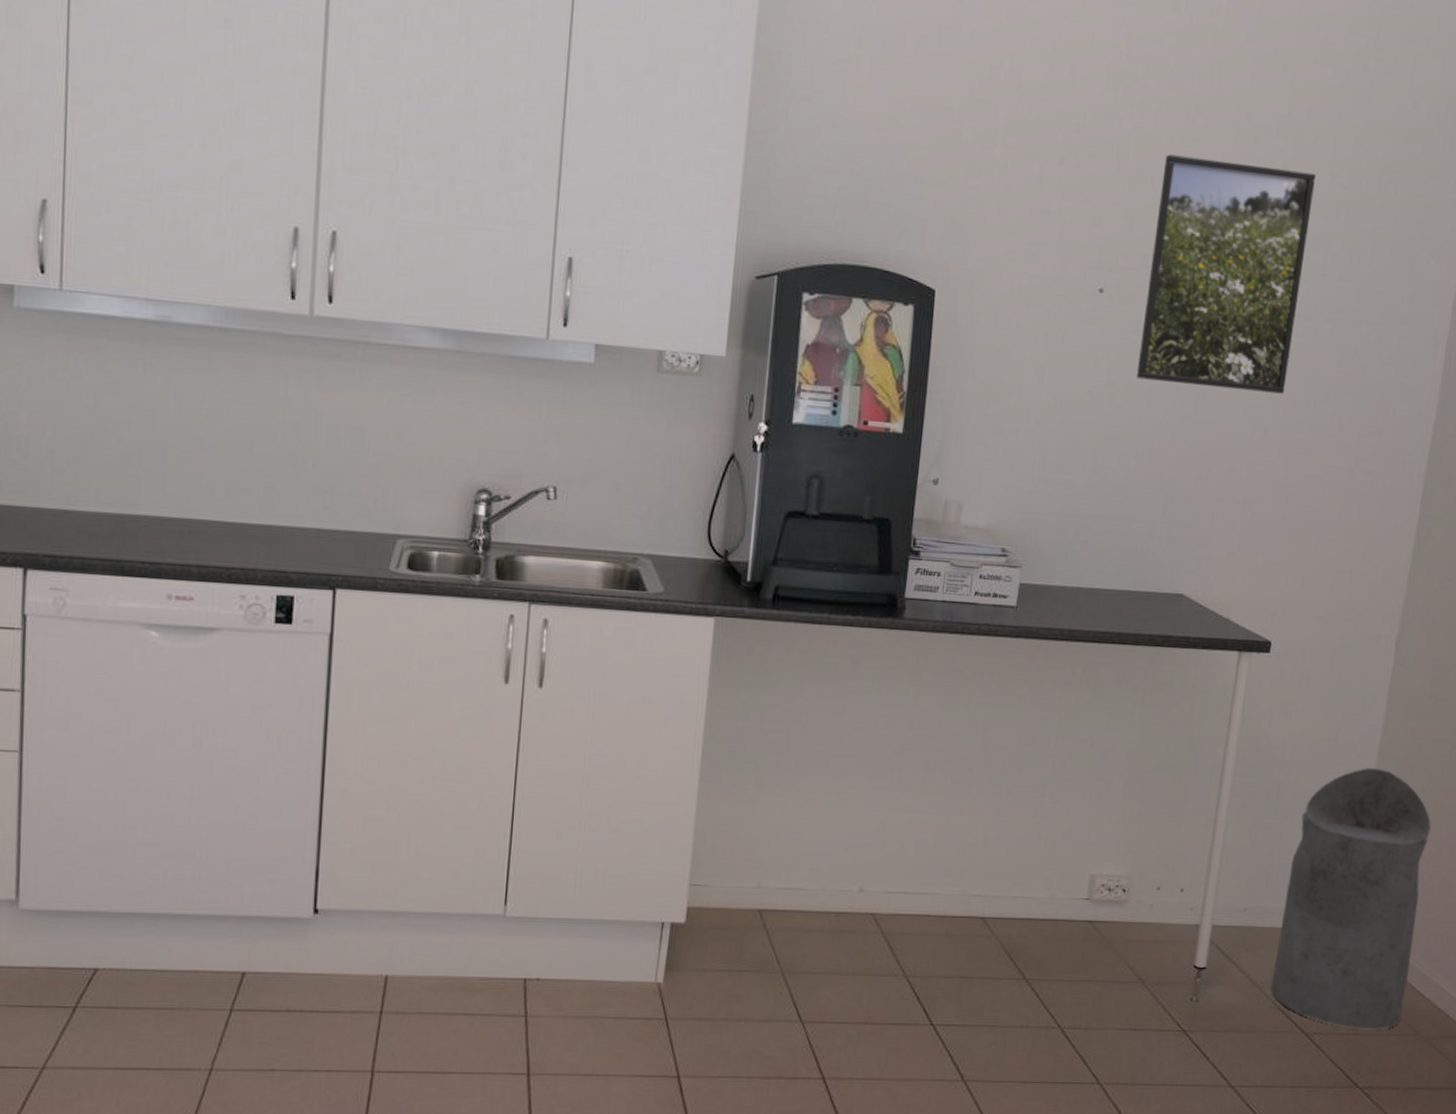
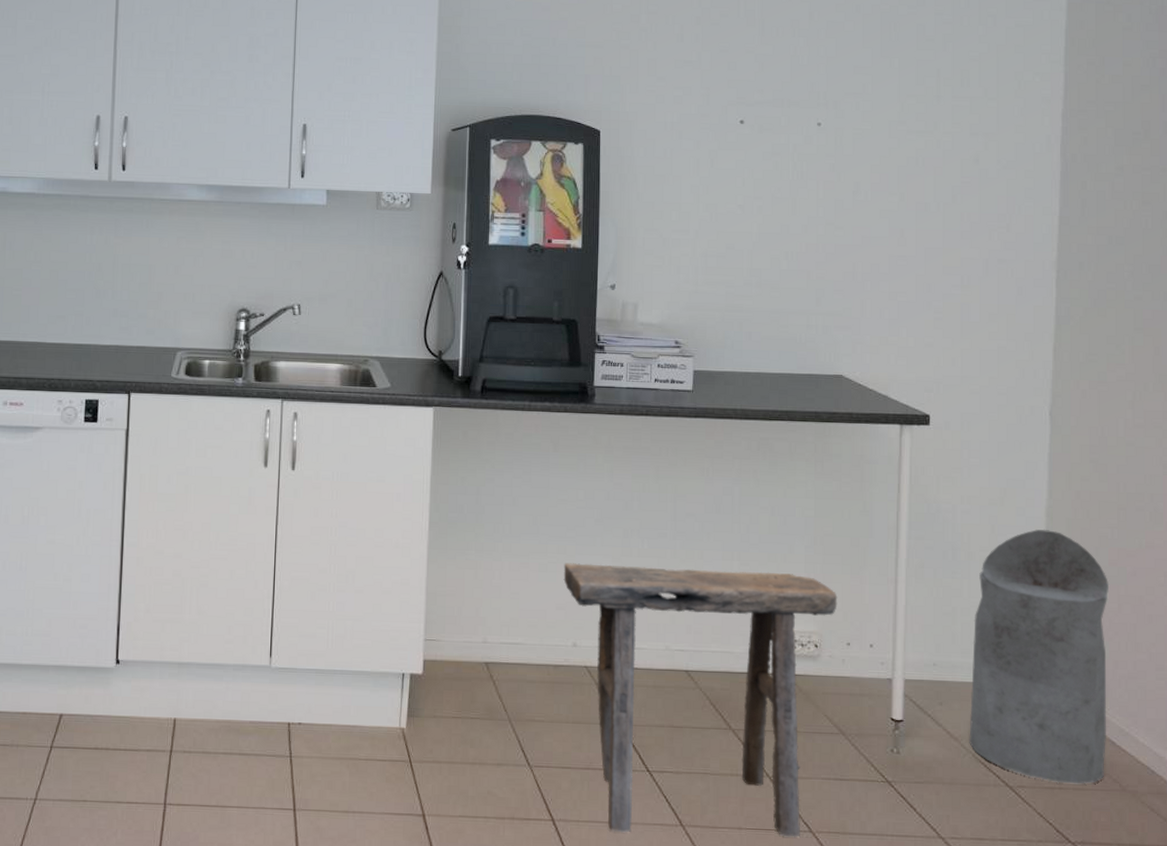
stool: none [854,799,1152,1090] -> present [563,563,838,838]
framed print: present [1137,154,1316,394] -> none [780,8,921,198]

